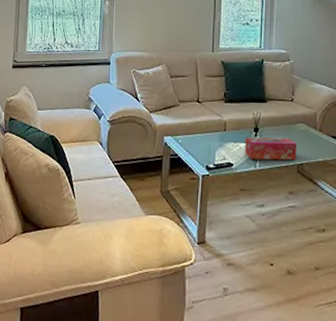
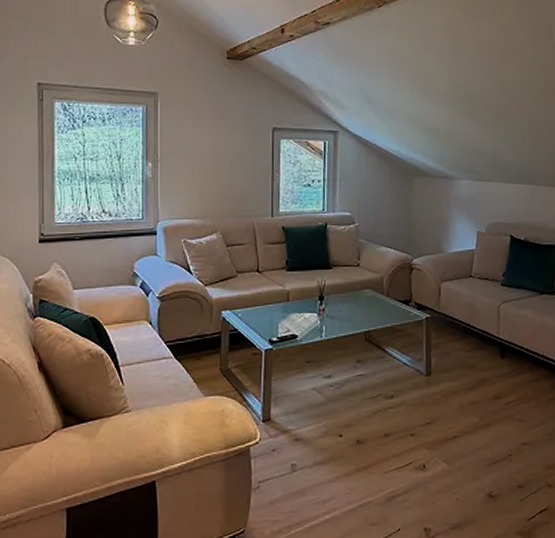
tissue box: present [245,137,297,161] -> none [310,305,364,329]

